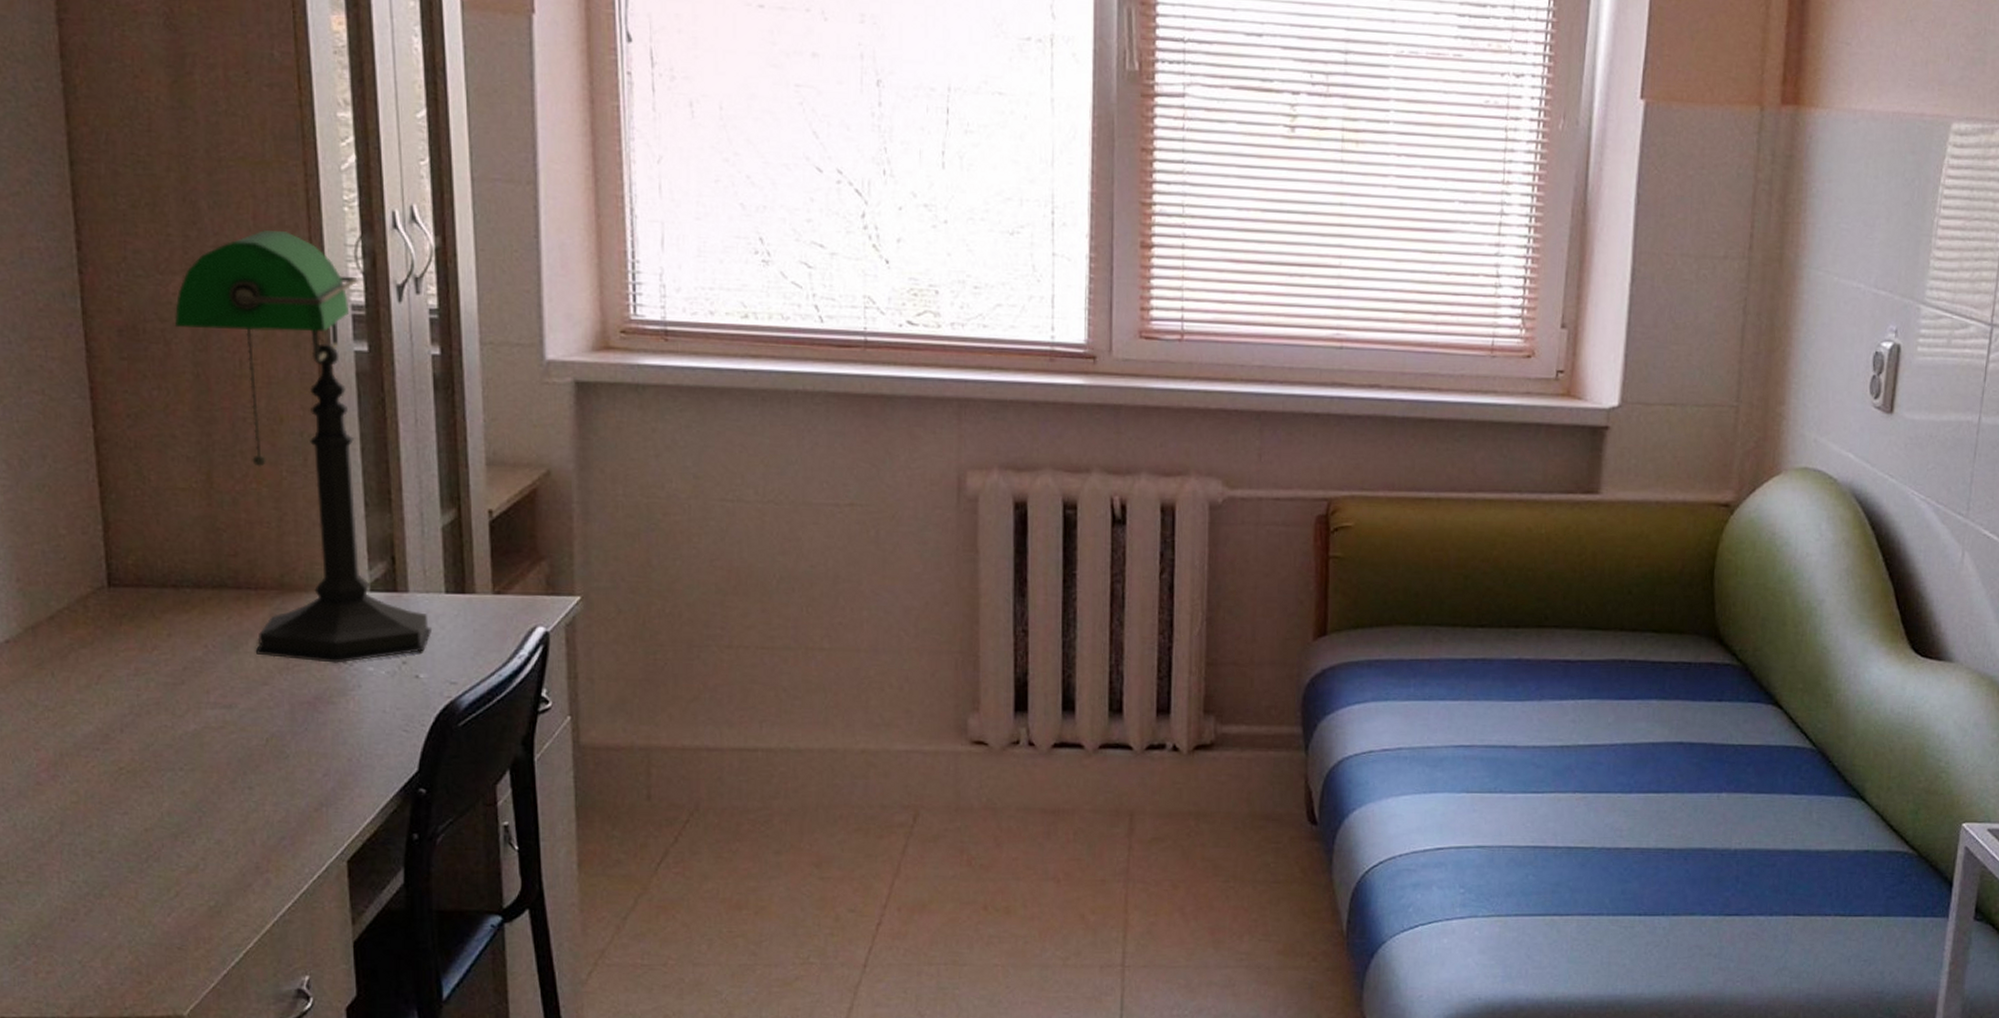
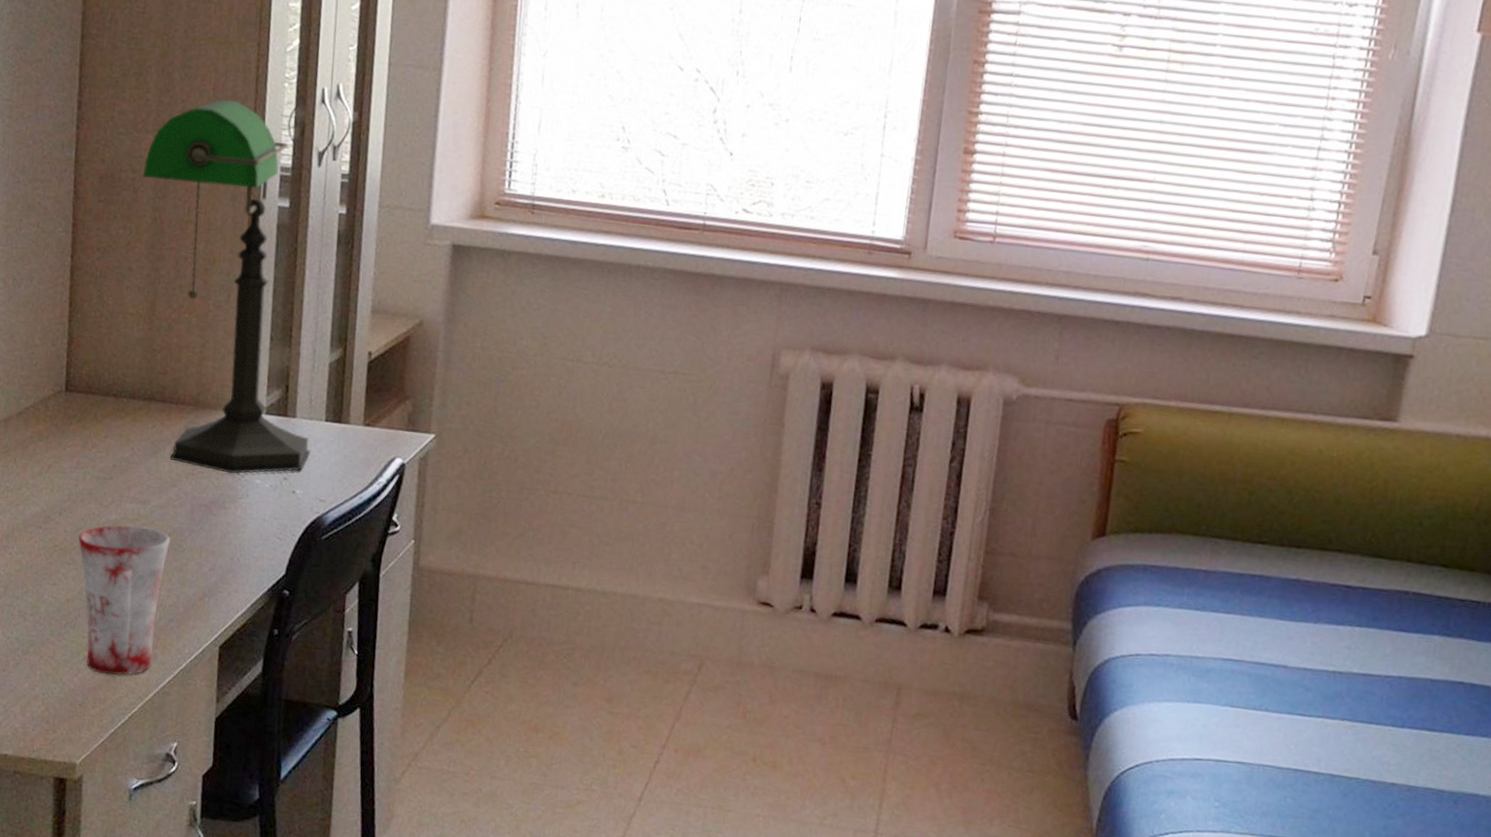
mug: none [150,735,270,909] -> present [78,524,171,676]

